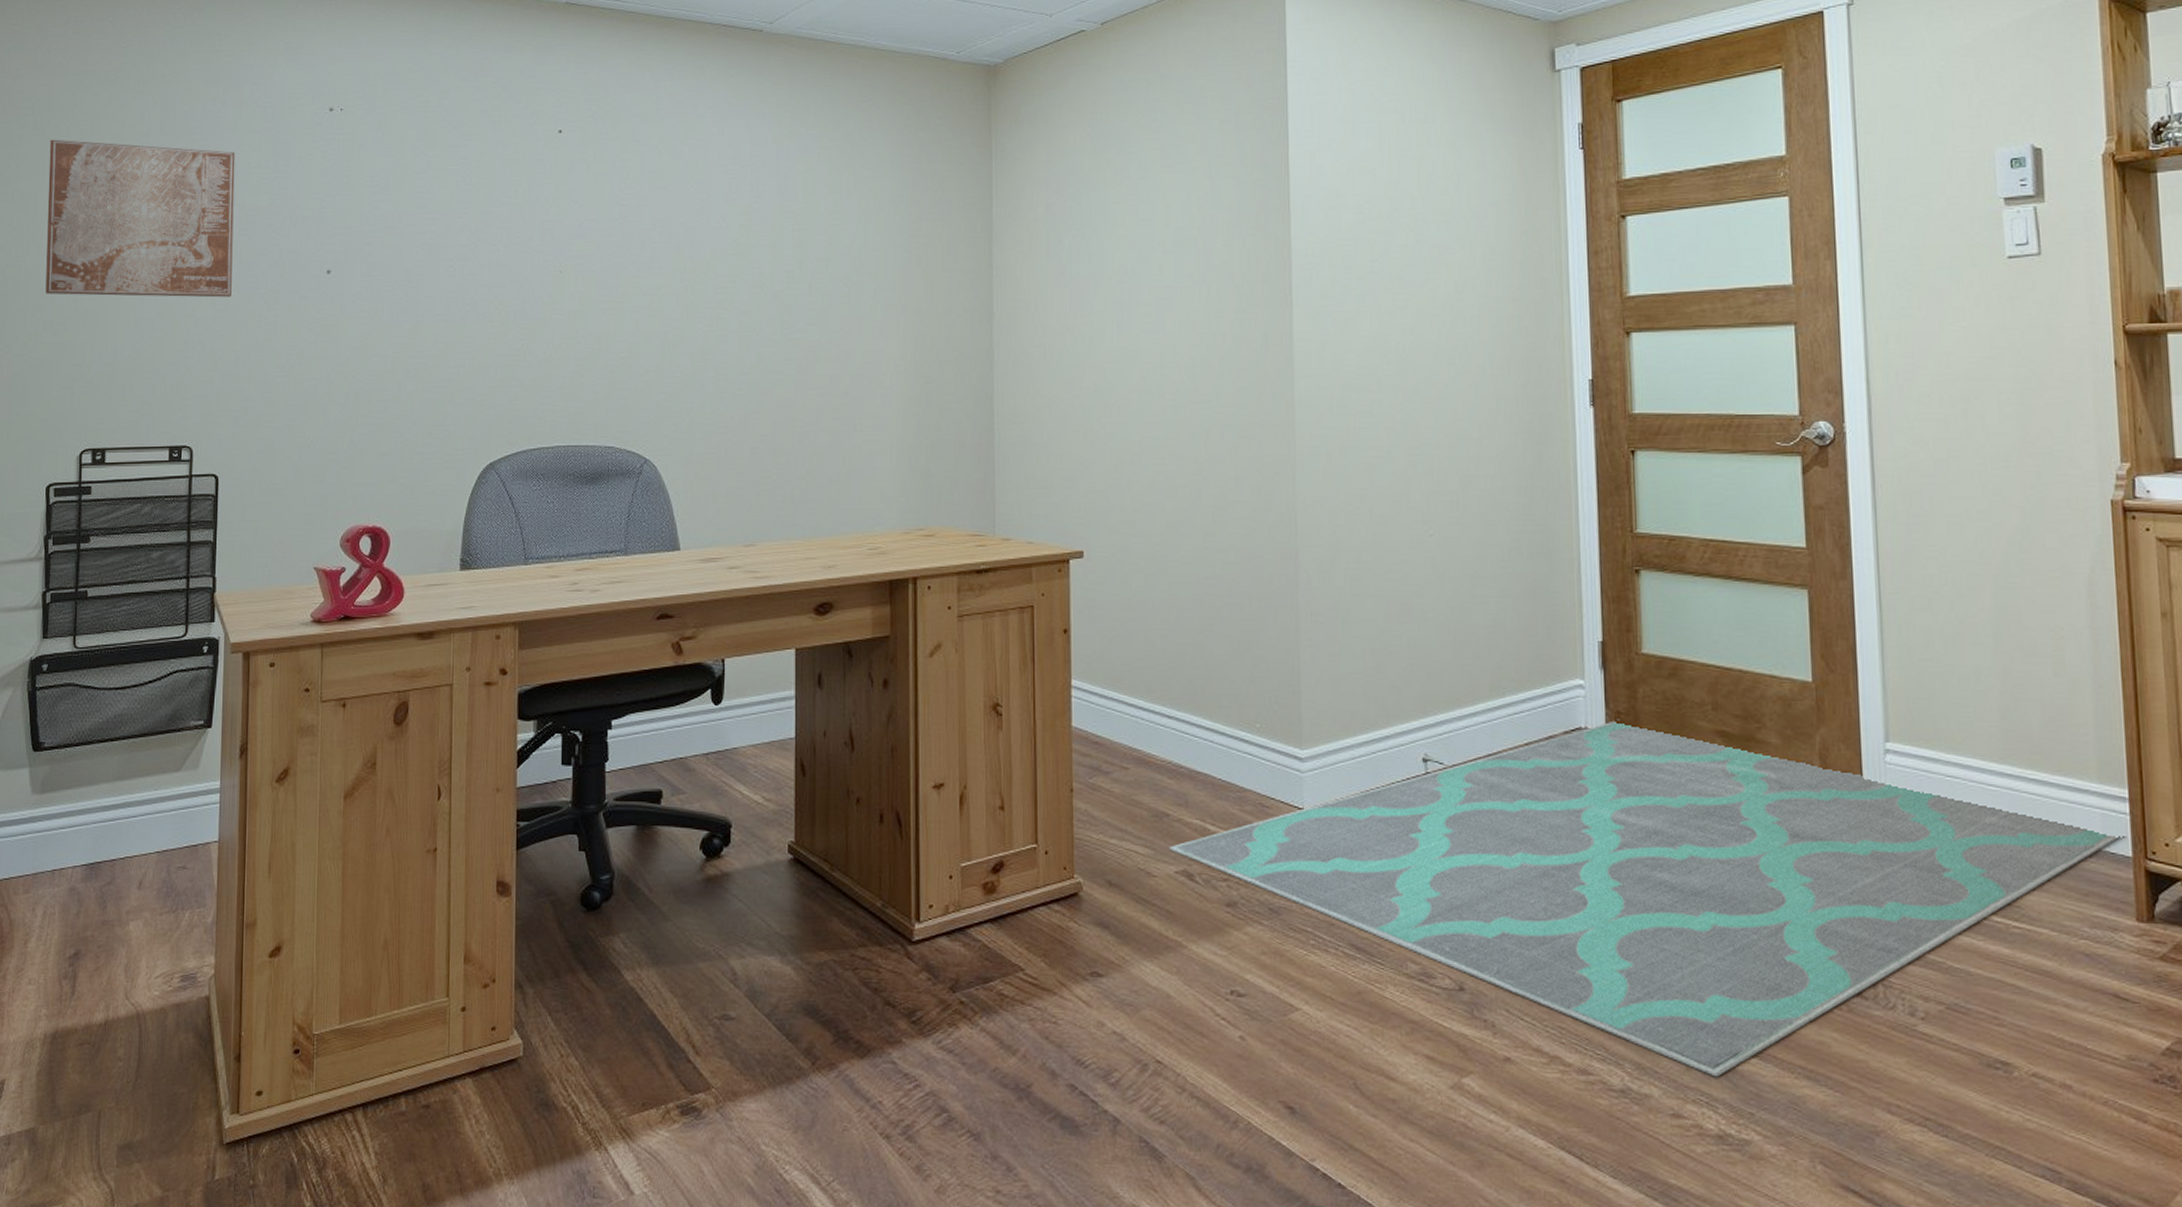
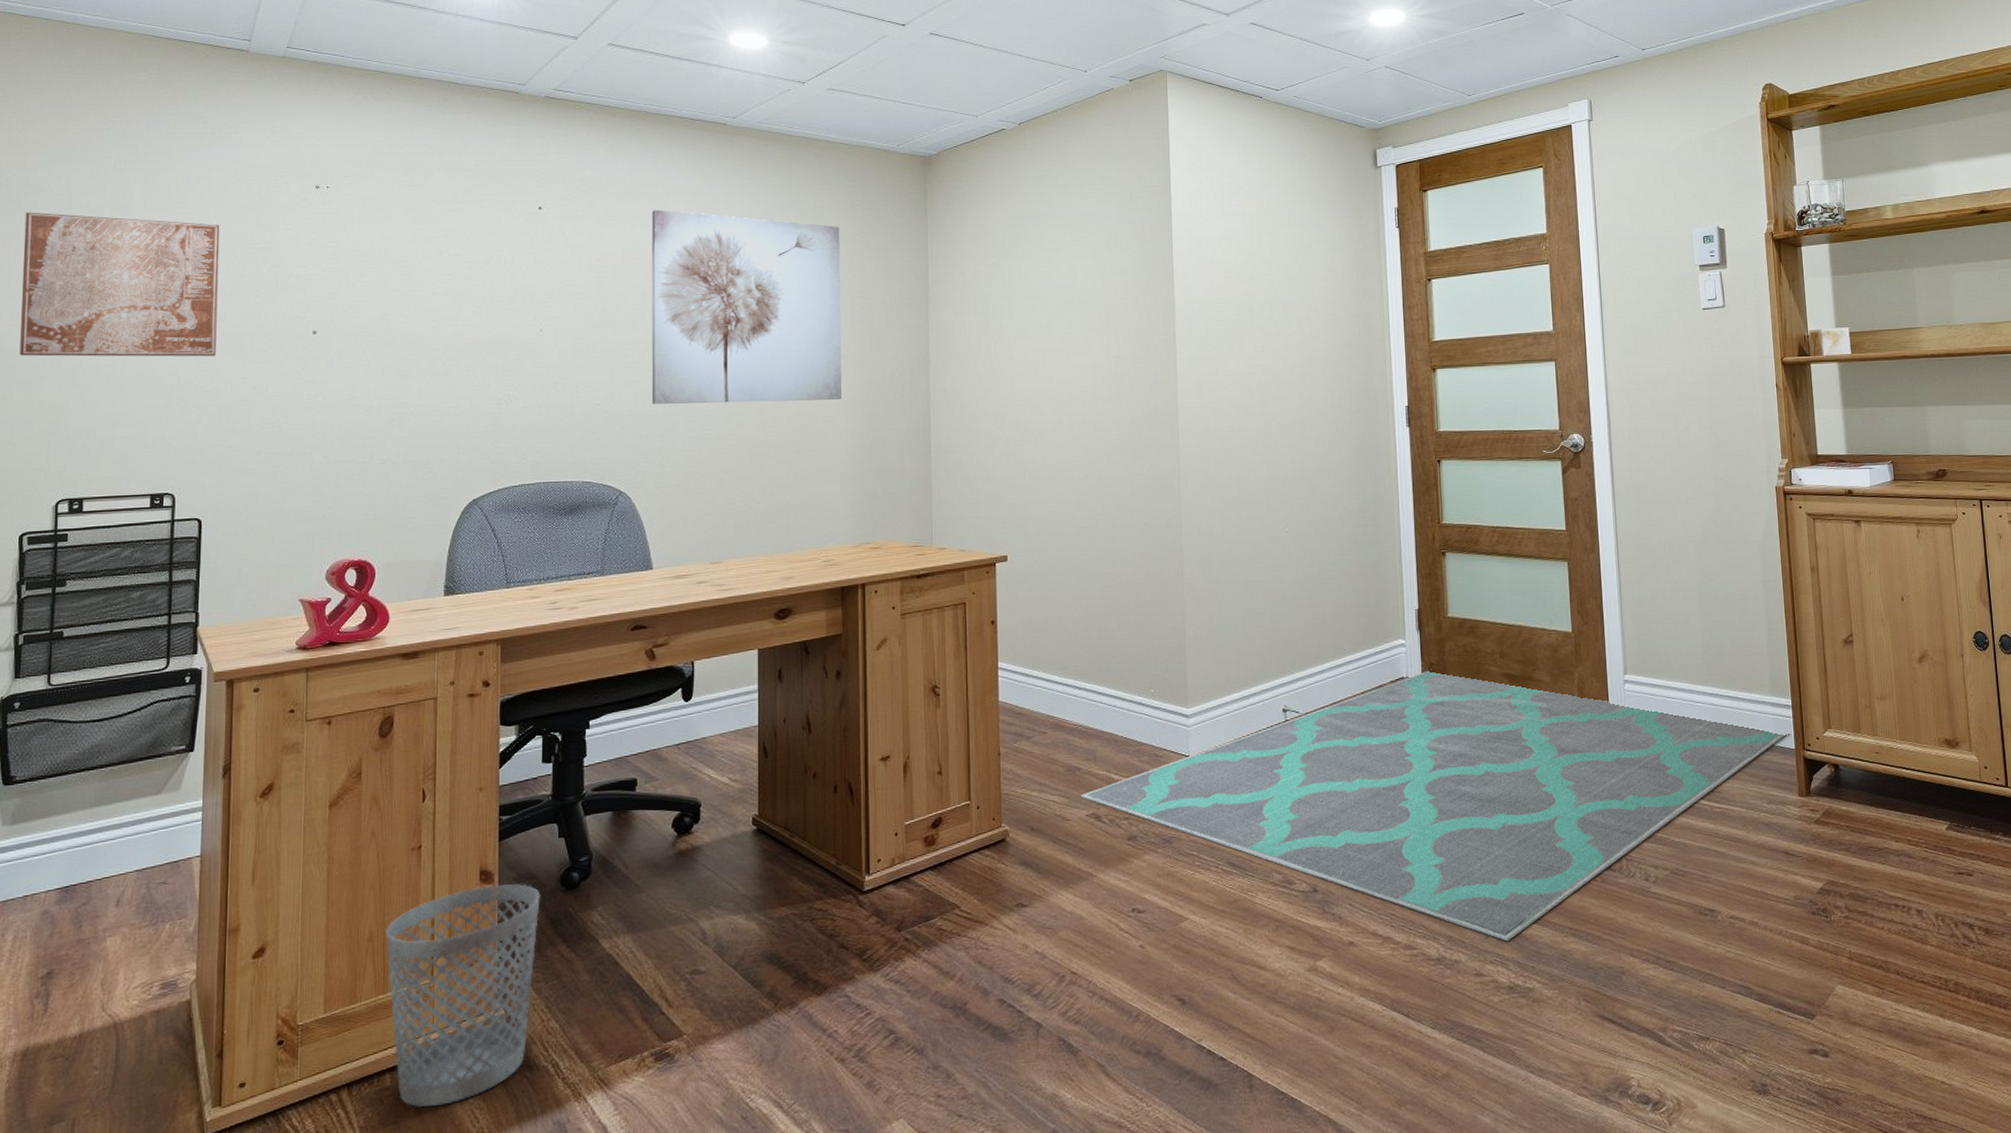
wastebasket: none [399,898,560,1139] -> present [384,883,540,1108]
wall art: none [679,132,892,360] -> present [651,210,843,404]

